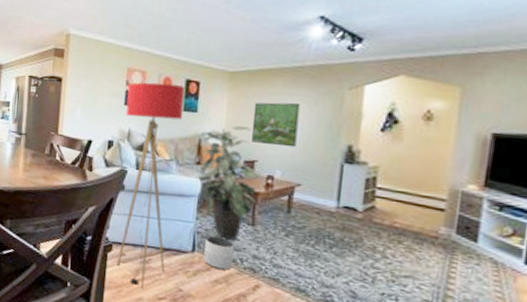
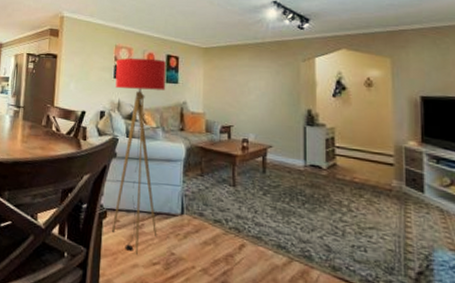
indoor plant: present [195,126,261,240] -> none [180,95,237,202]
planter: present [203,236,235,270] -> none [192,198,219,231]
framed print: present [251,102,301,148] -> none [226,73,265,113]

